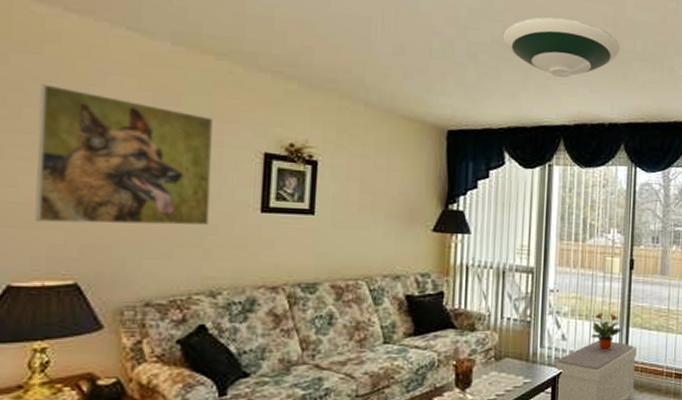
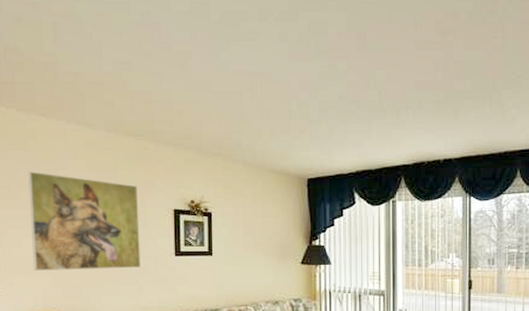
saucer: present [503,17,620,78] -> none [347,69,450,122]

